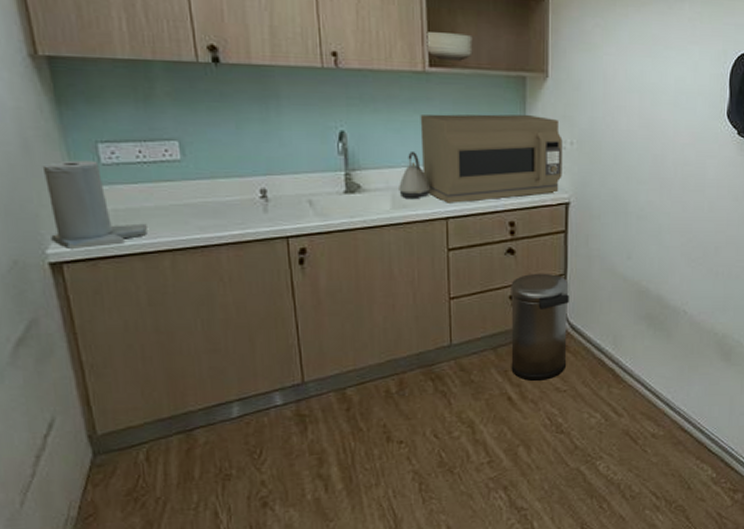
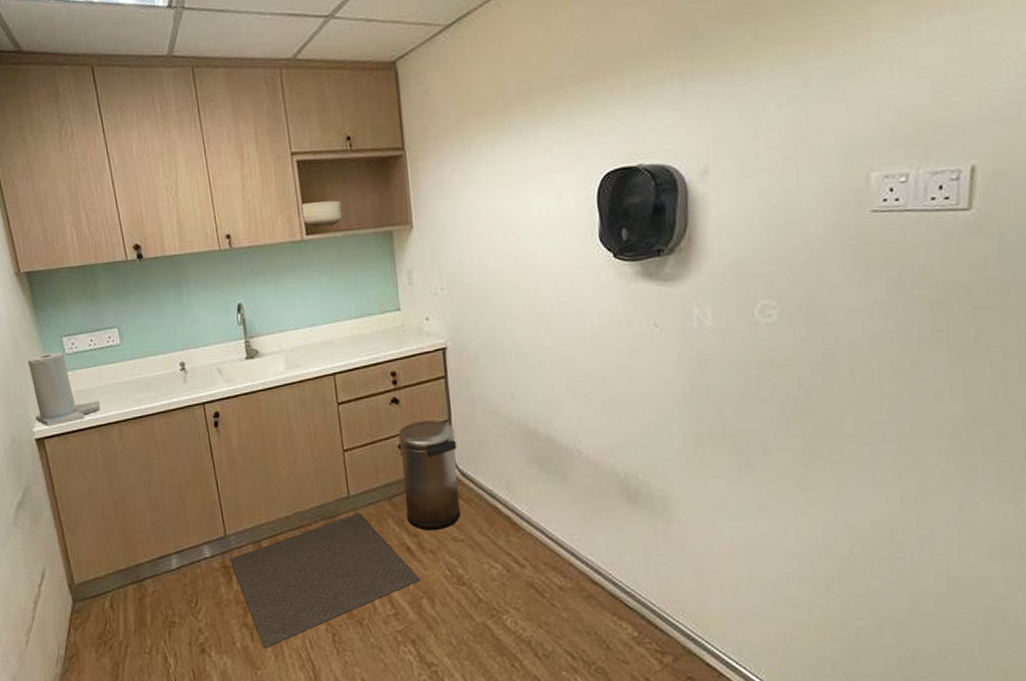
floor mat: none [306,362,519,500] -> present [229,513,420,649]
kettle: present [399,150,431,200] -> none [290,314,318,359]
microwave: present [420,114,563,203] -> none [302,266,437,360]

